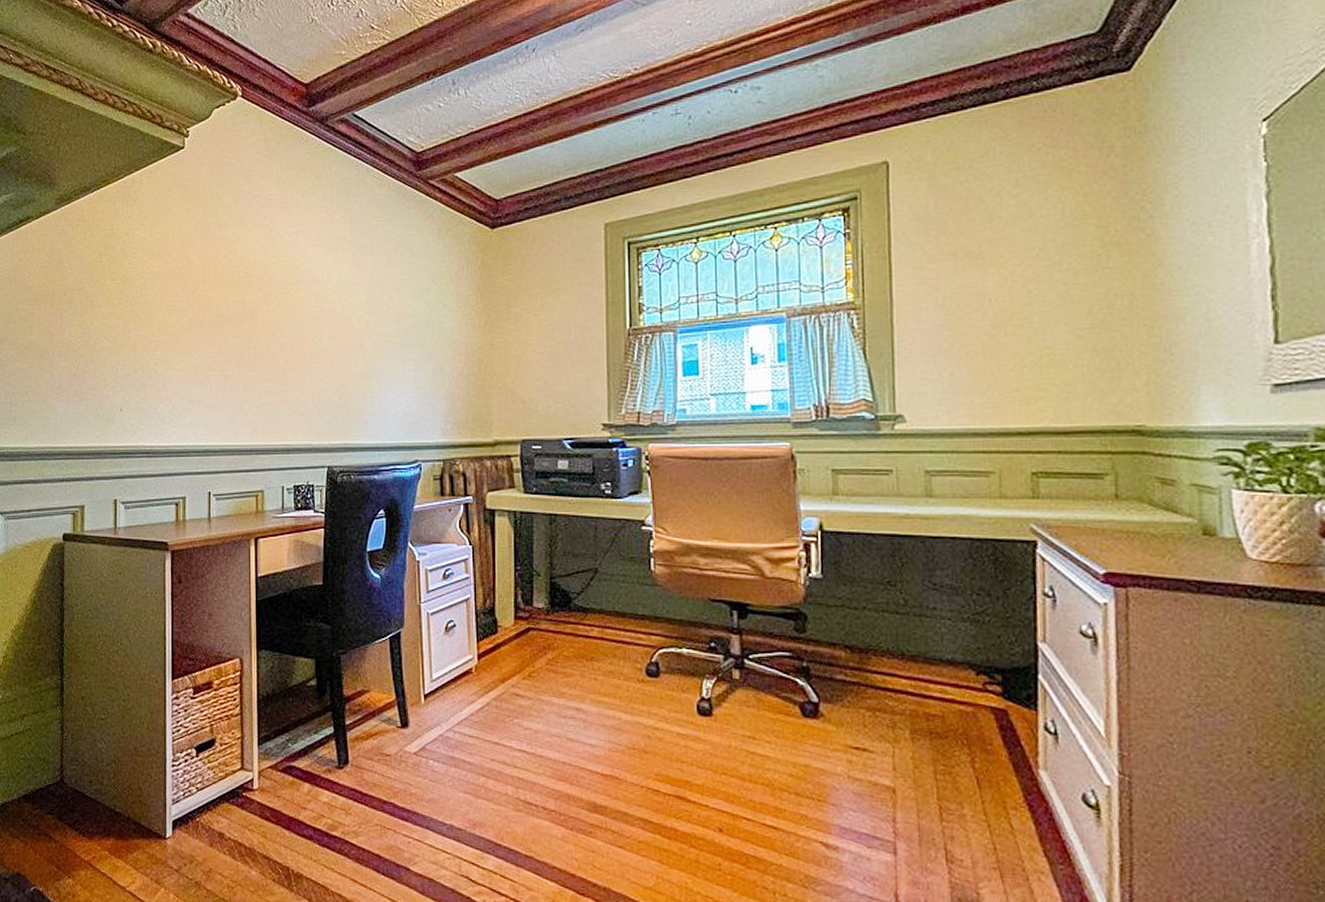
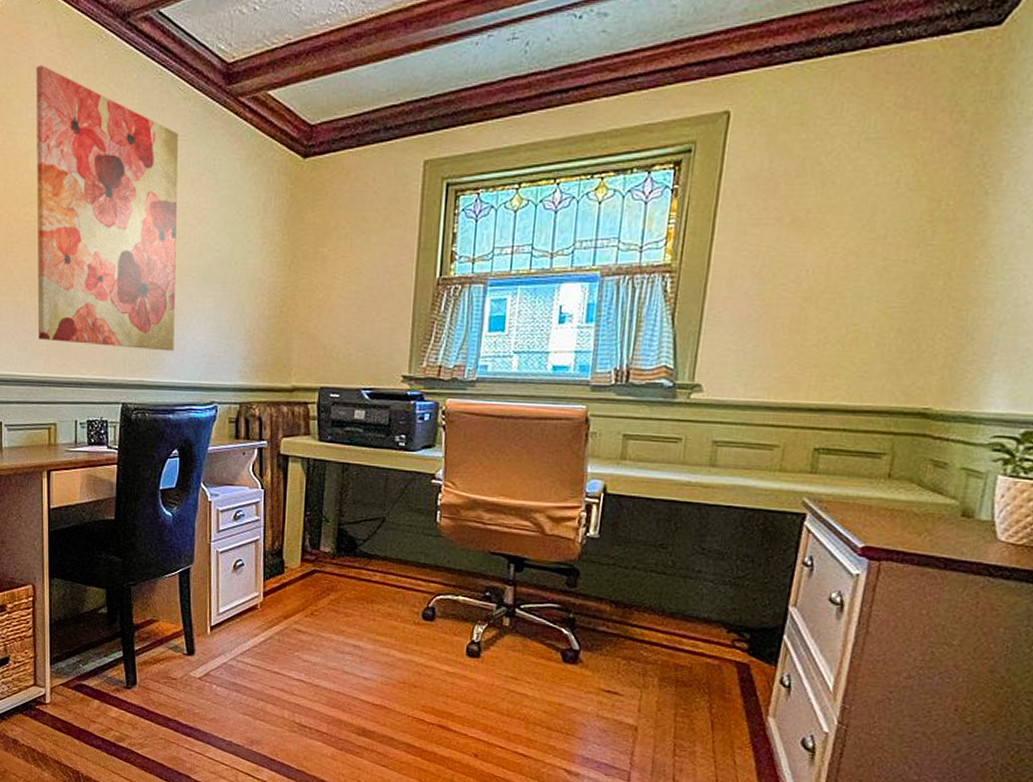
wall art: none [244,165,377,414] -> present [36,64,178,352]

